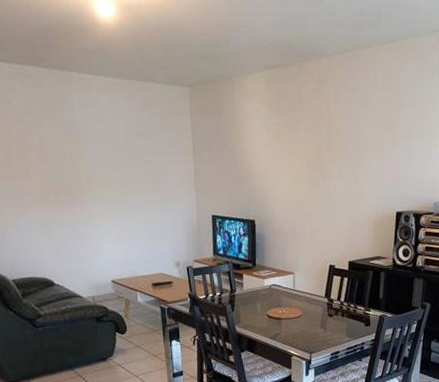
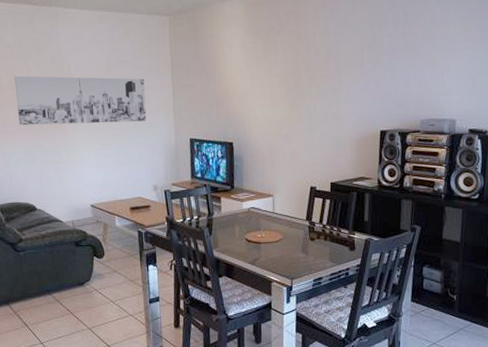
wall art: none [26,144,168,198] -> present [14,75,147,126]

